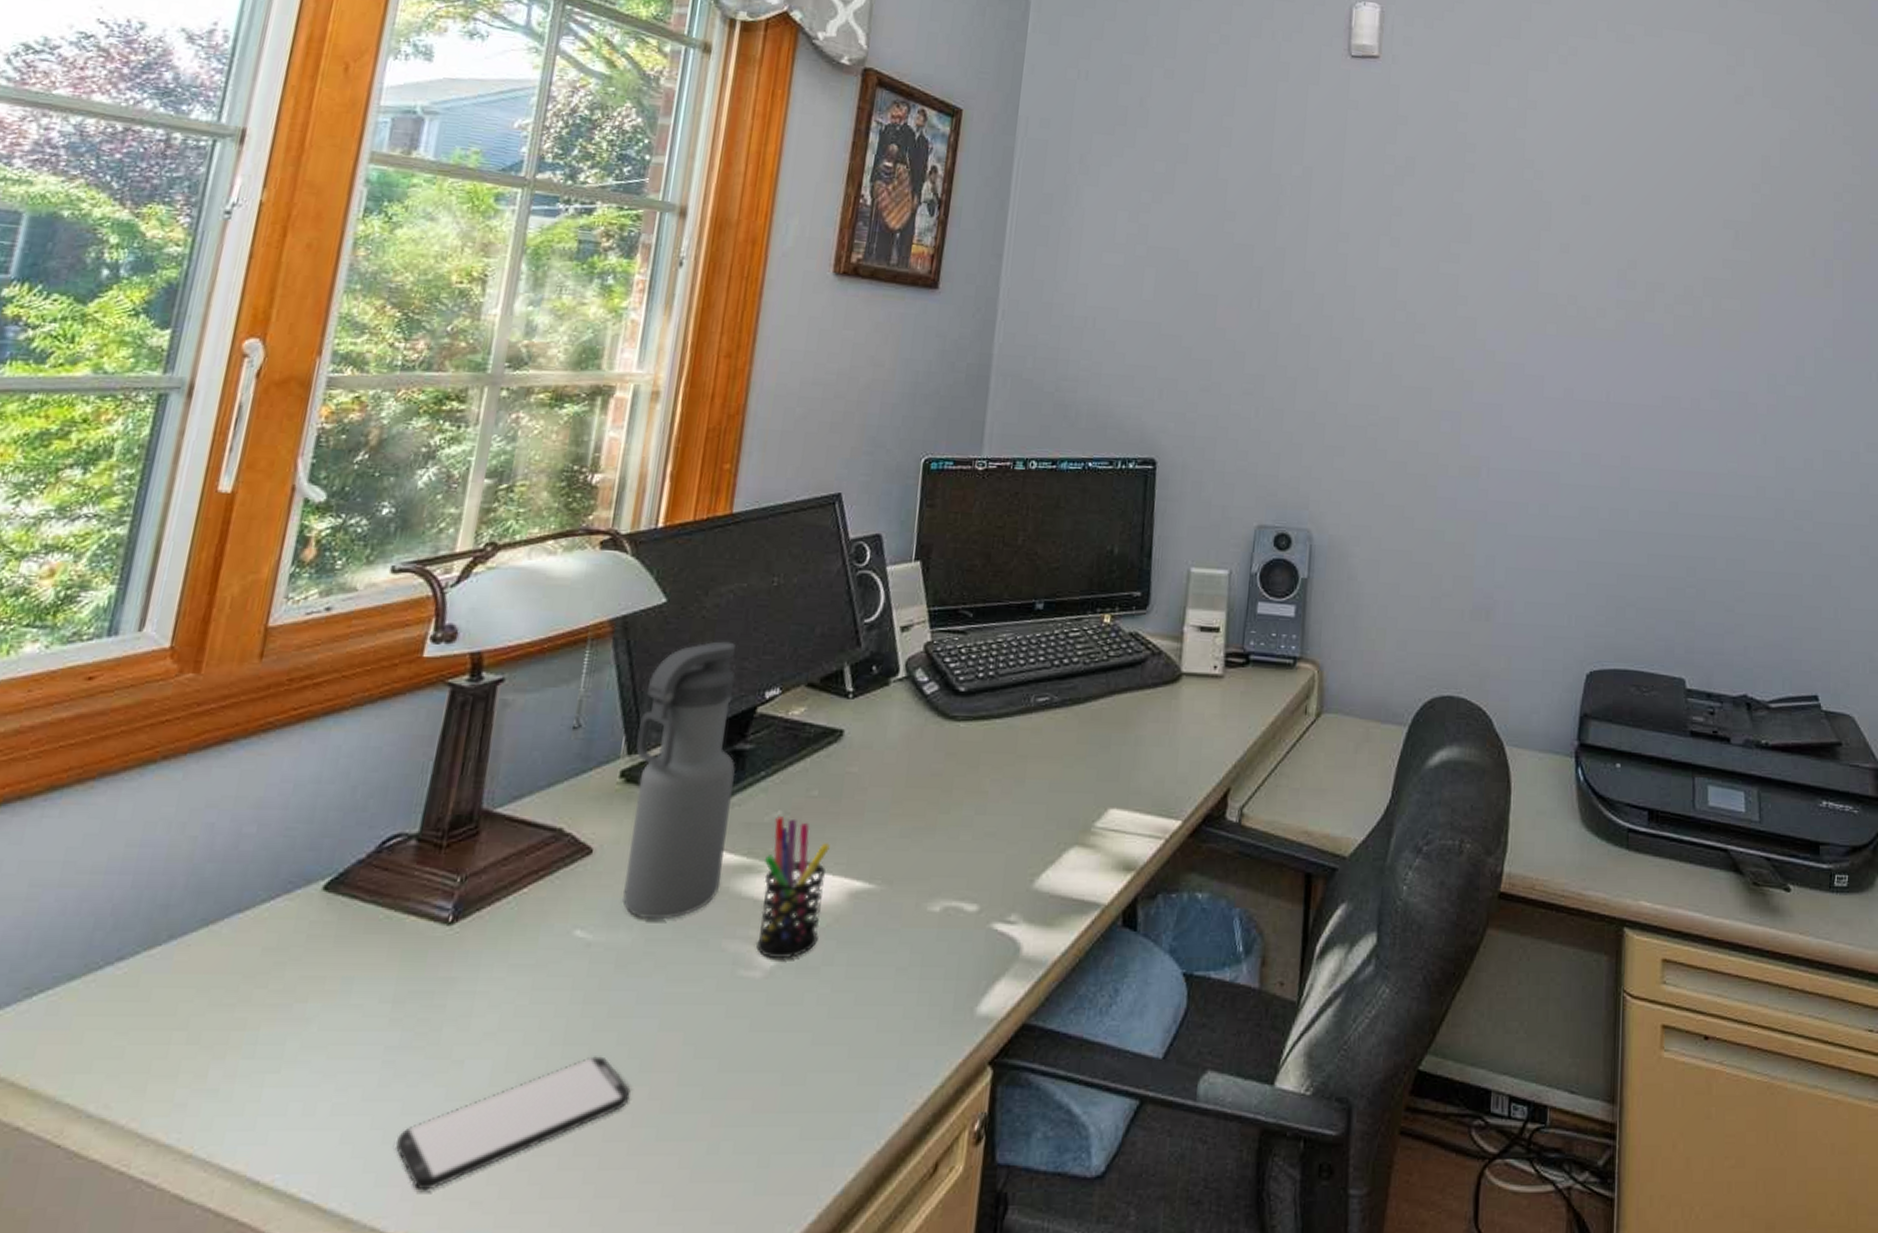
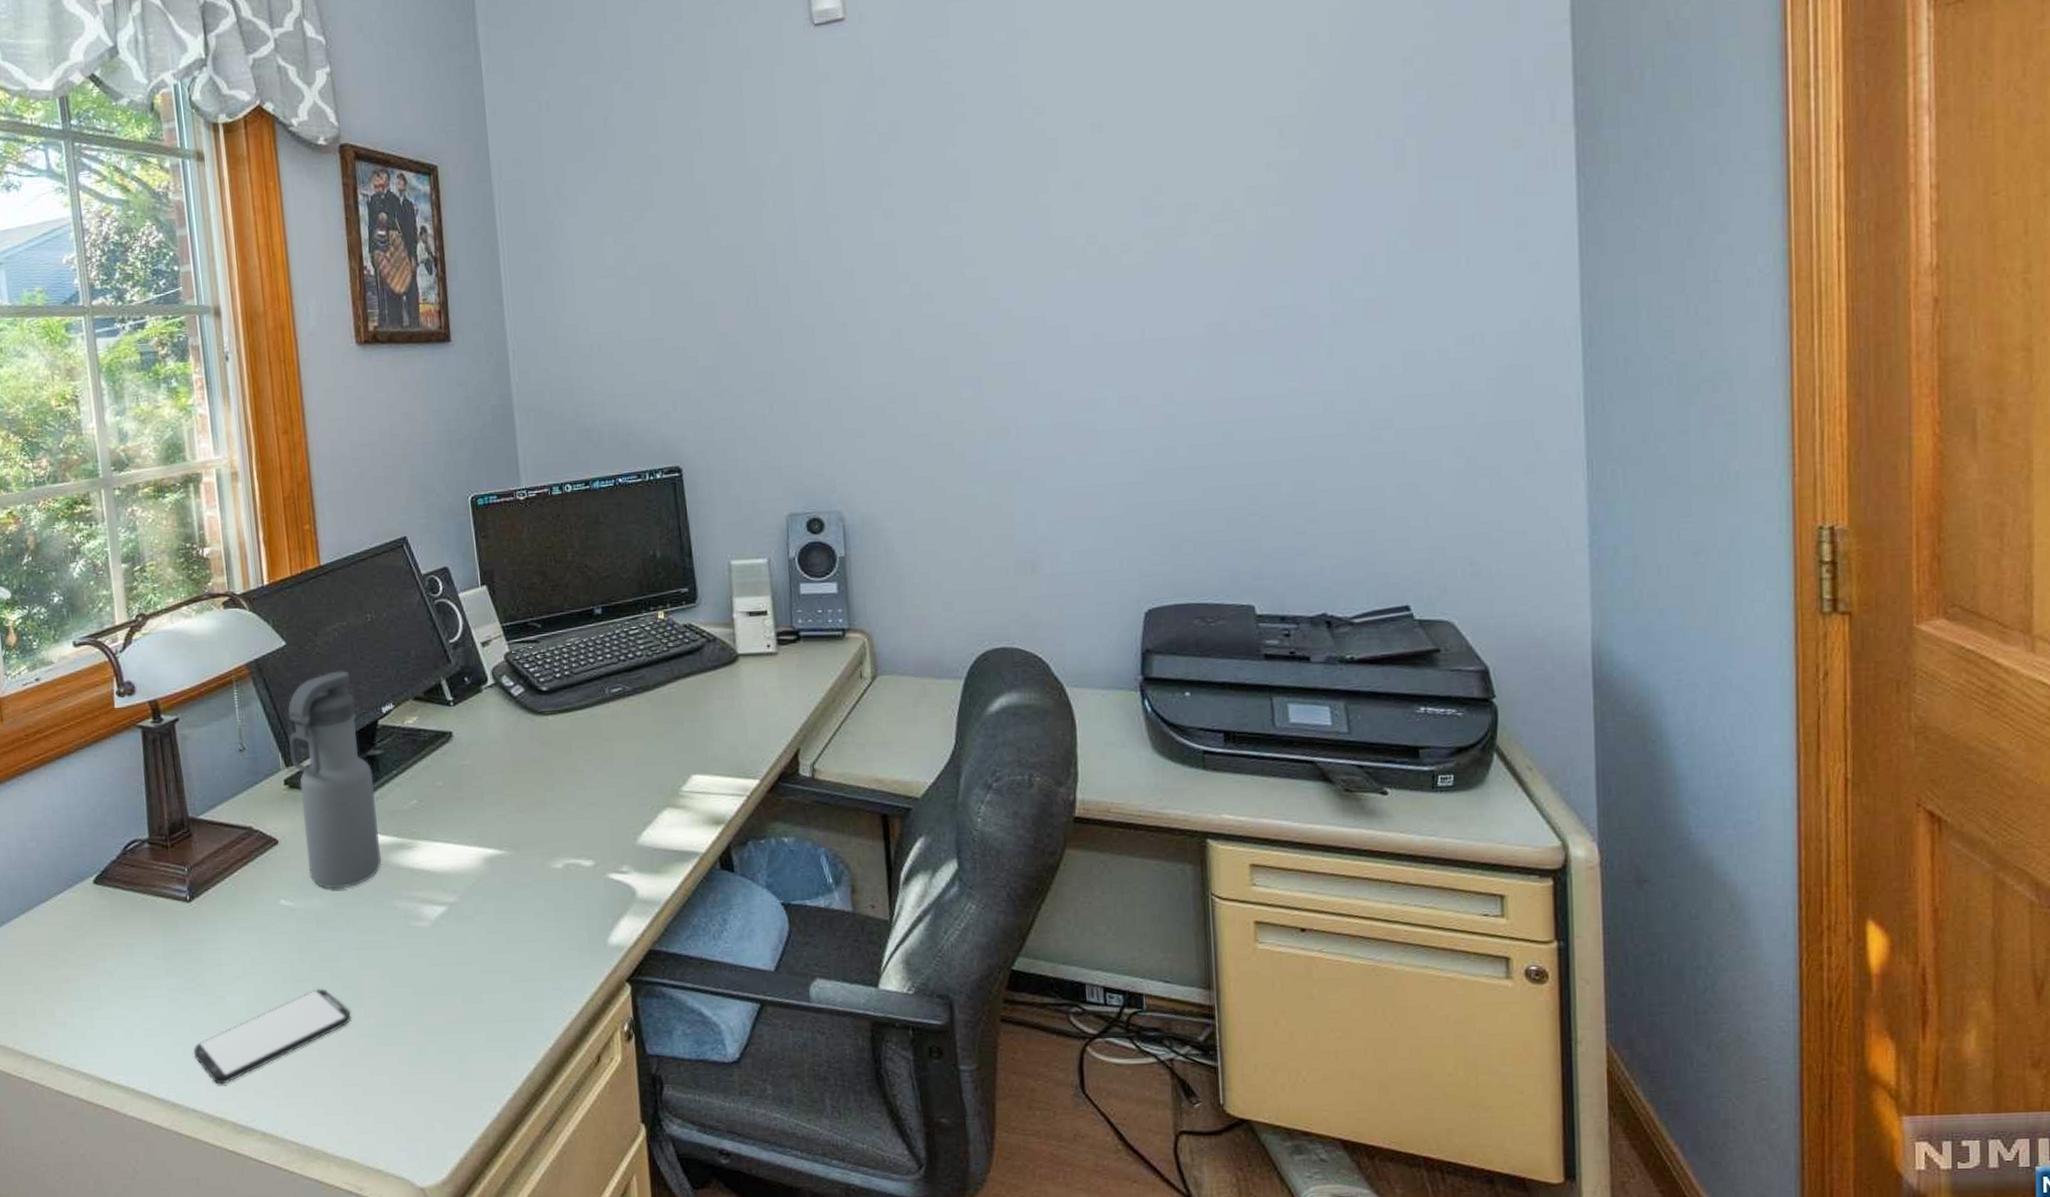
pen holder: present [755,816,830,959] -> none [412,804,468,912]

